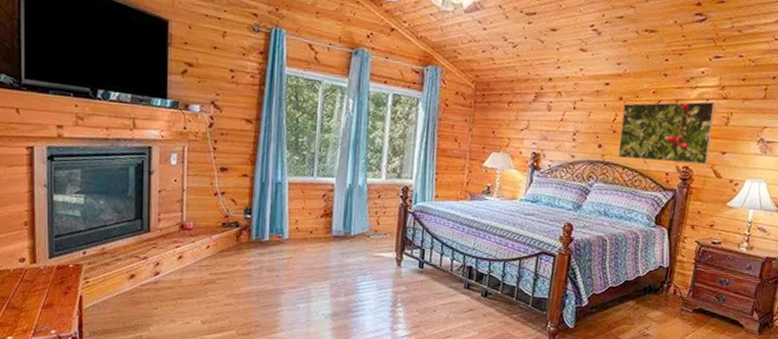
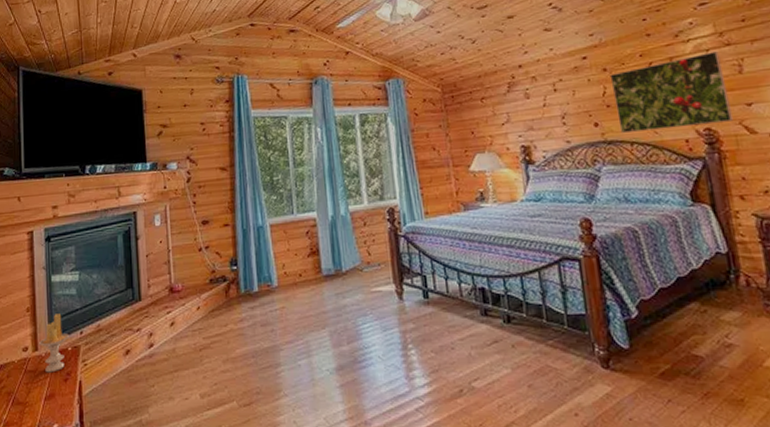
candle: none [36,231,71,285] -> present [38,313,69,373]

